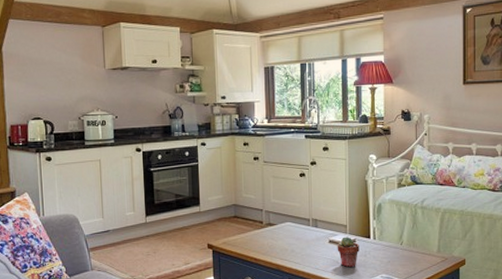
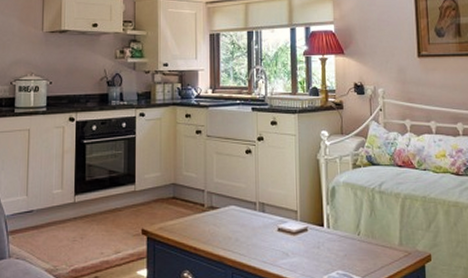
potted succulent: present [337,237,359,268] -> none [287,224,312,262]

